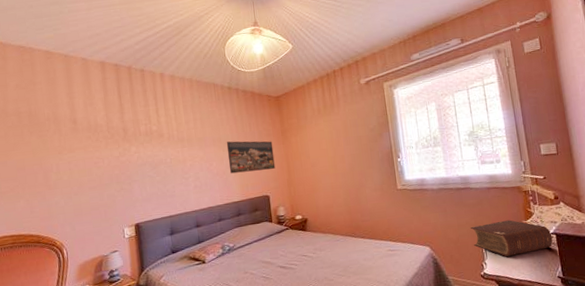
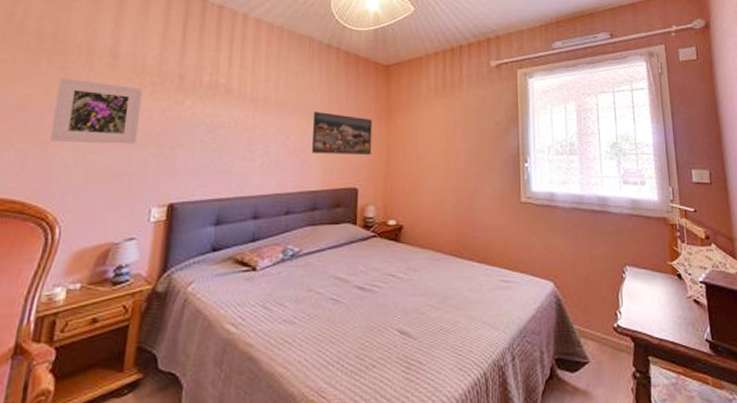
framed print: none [40,143,104,191] -> present [50,77,143,144]
bible: present [471,220,553,257] -> none [605,258,702,307]

